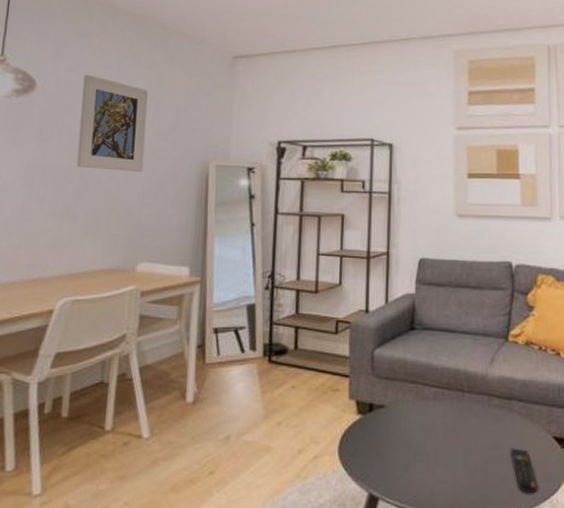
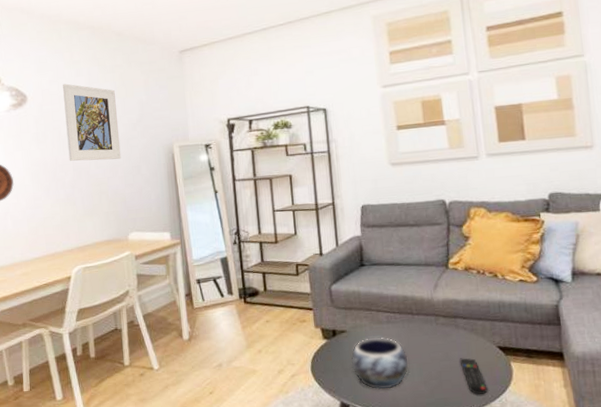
decorative bowl: none [386,416,453,481] -> present [351,337,409,390]

